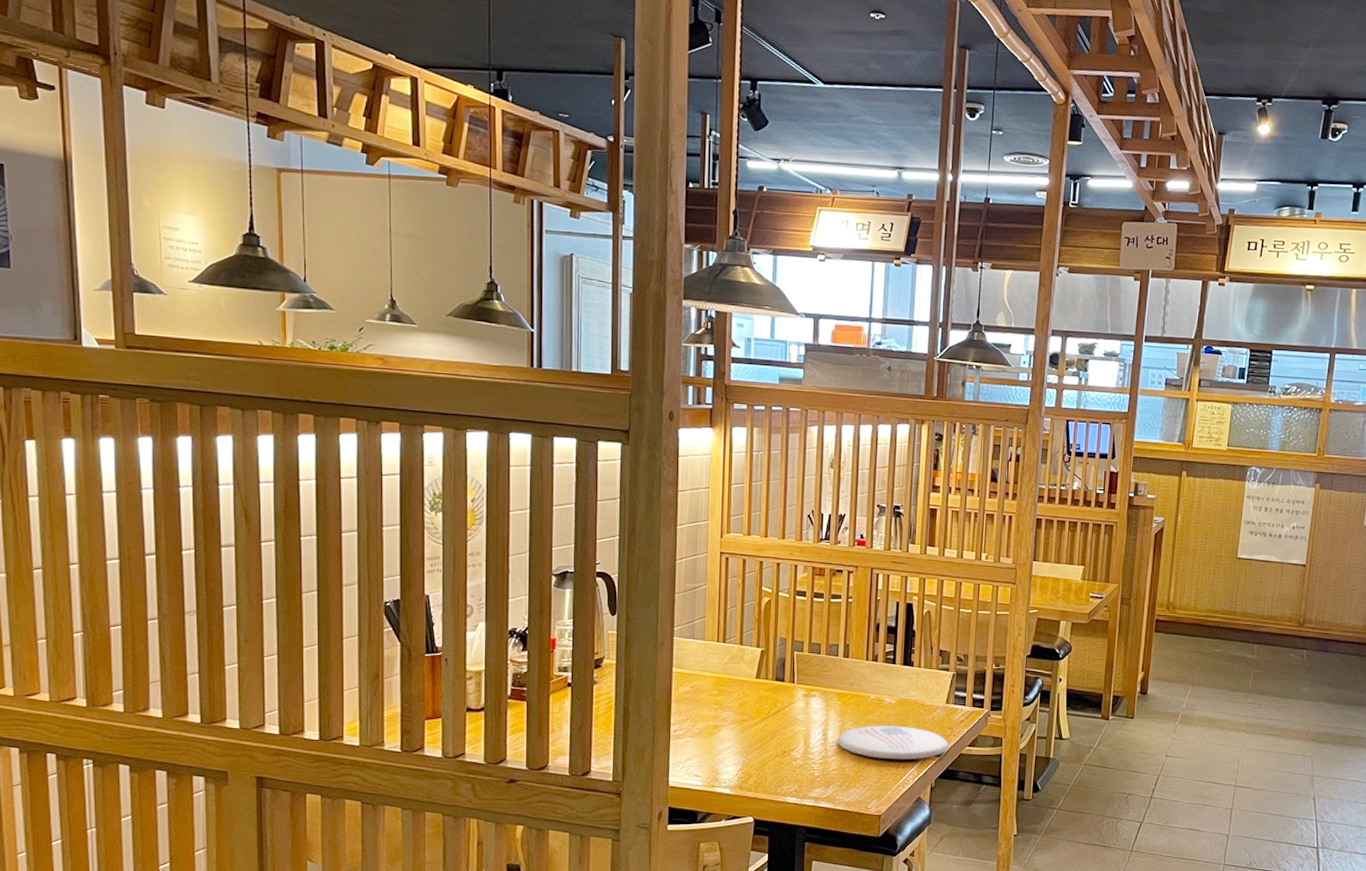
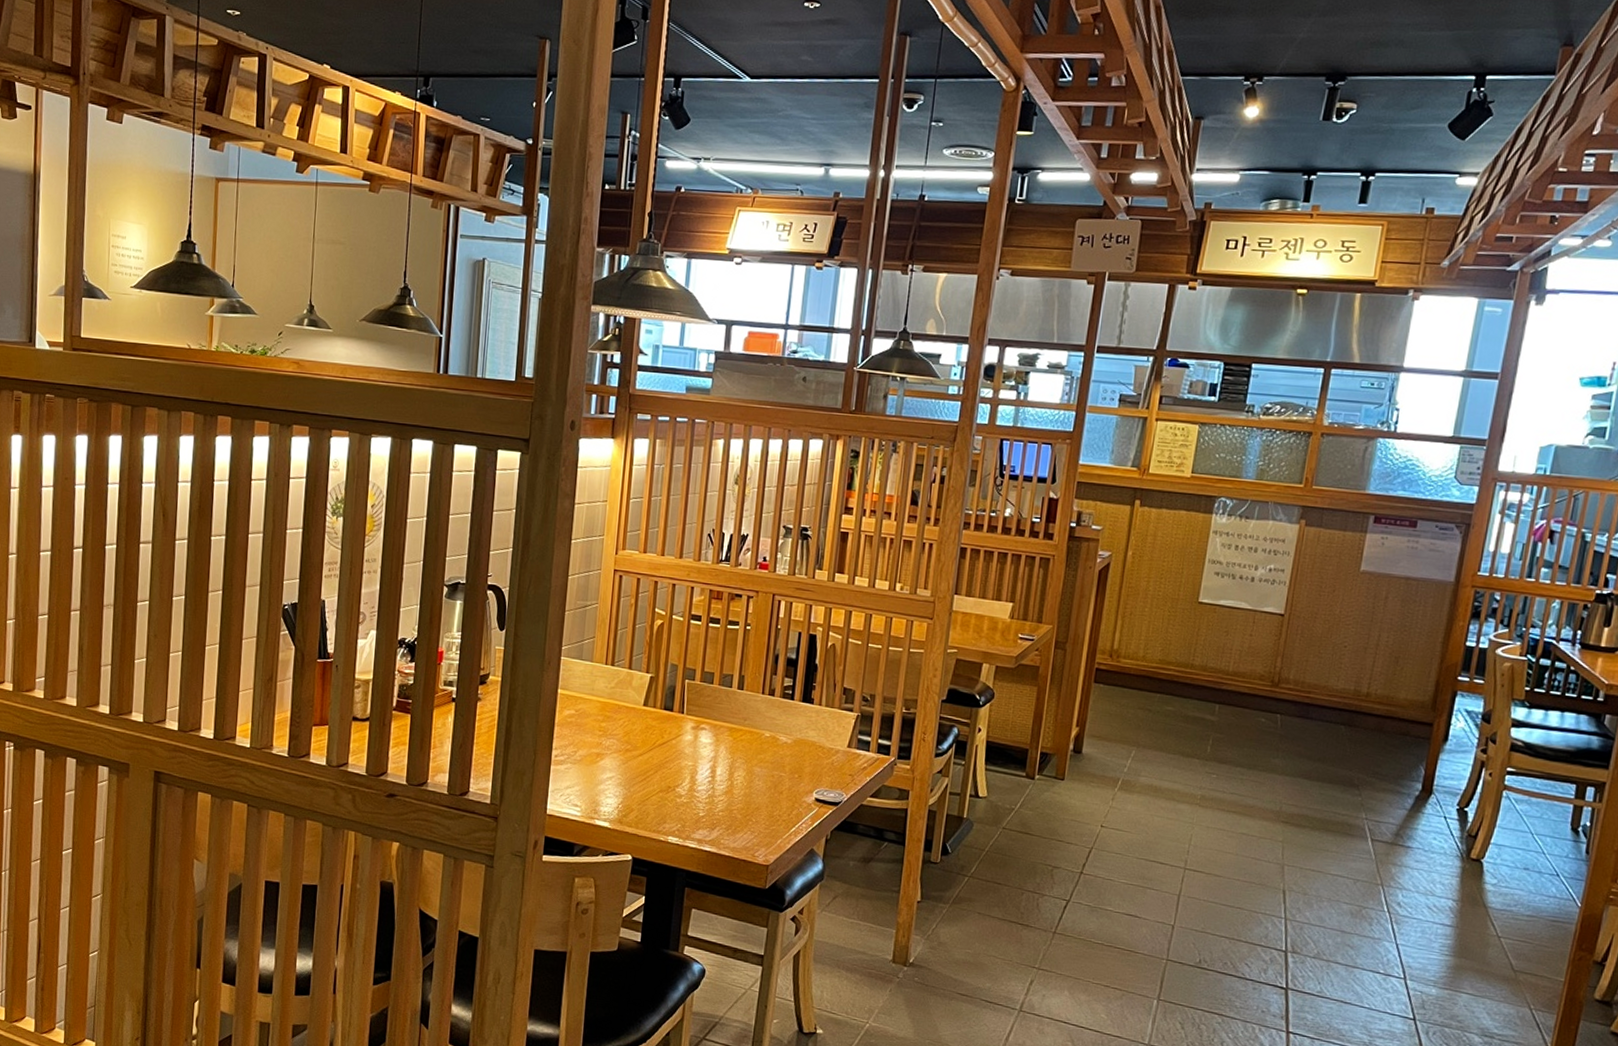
plate: present [837,725,949,760] -> none [726,765,849,807]

